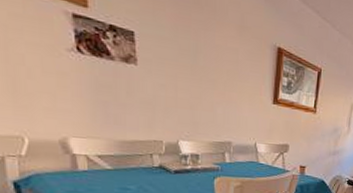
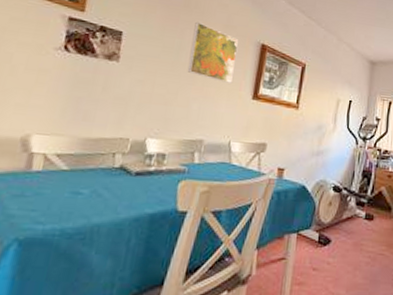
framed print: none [207,21,255,88] -> present [187,21,239,84]

